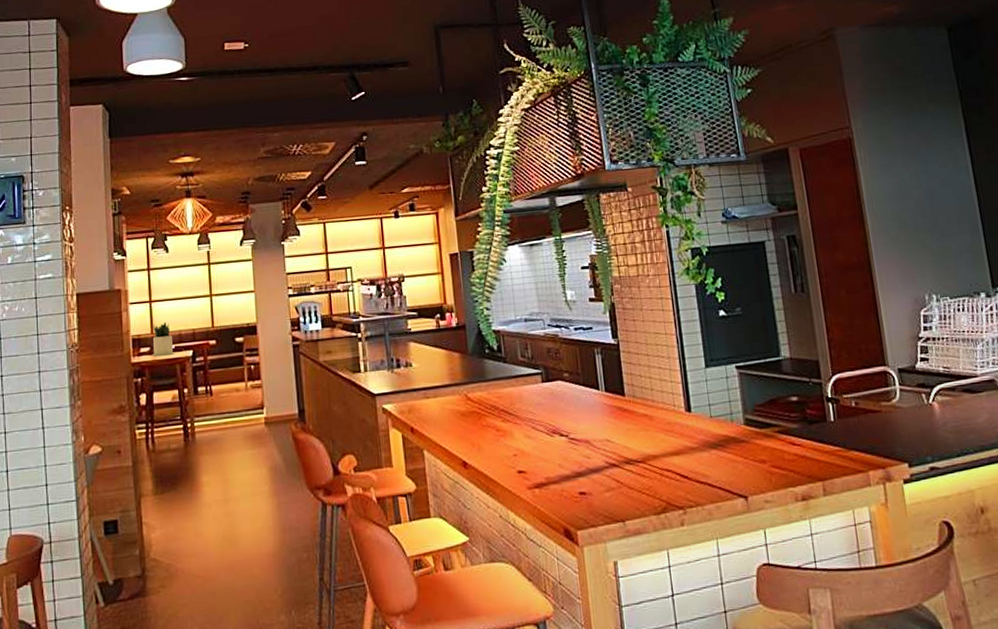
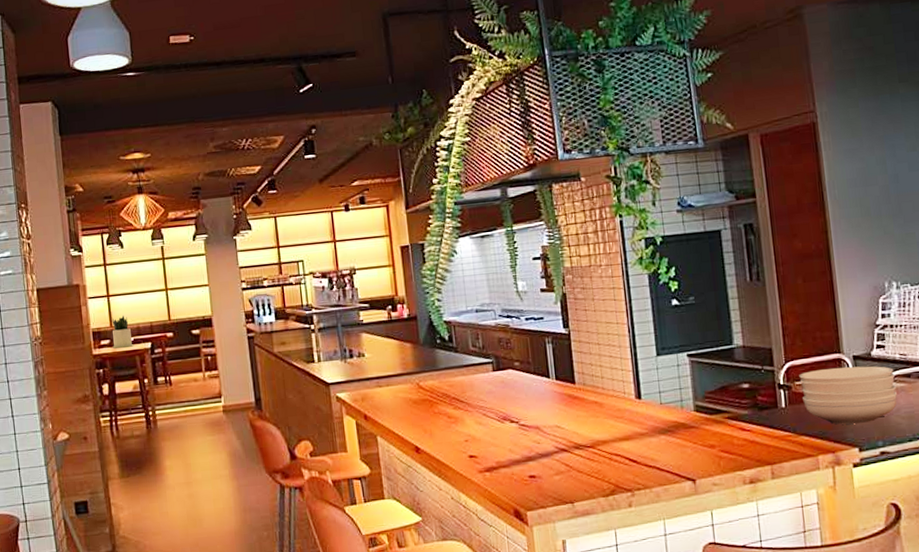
bowl: none [846,379,944,439] -> present [799,366,898,425]

